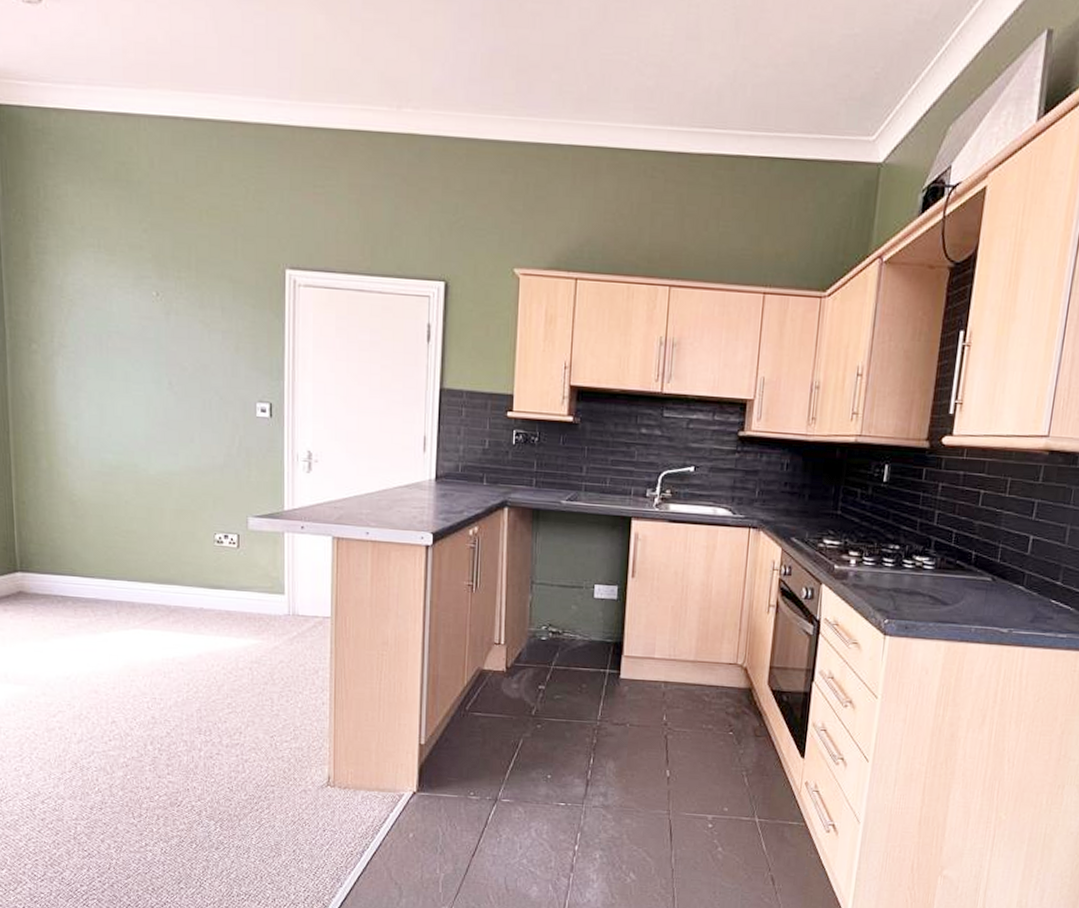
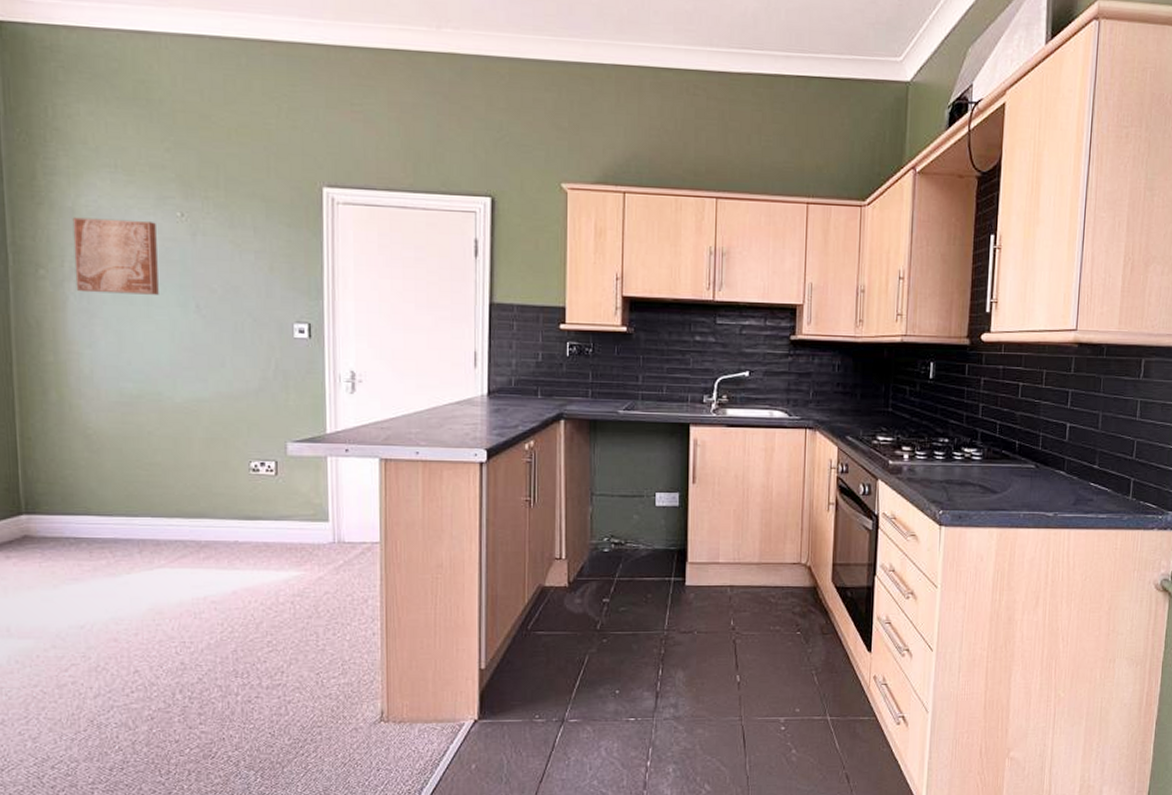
wall art: none [61,295,136,371] -> present [72,217,159,295]

